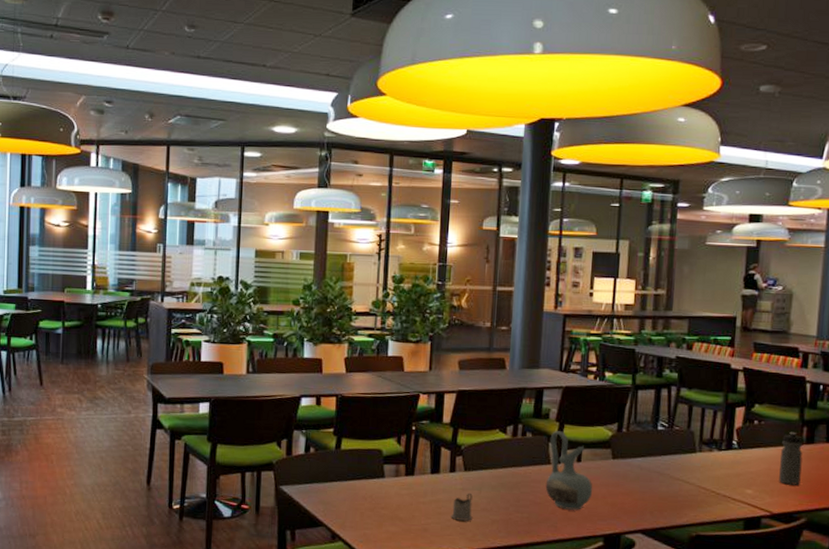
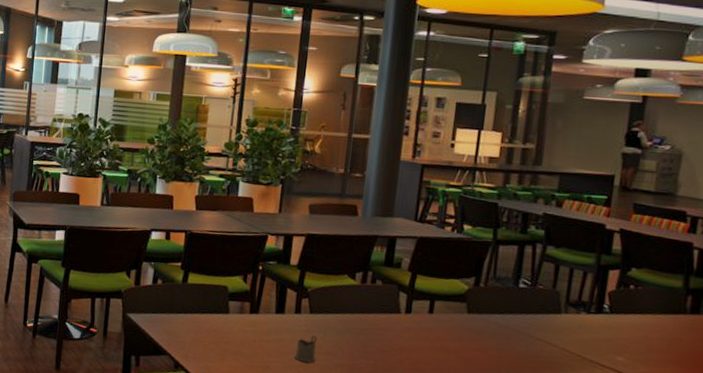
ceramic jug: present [545,431,593,510] -> none [393,280,445,362]
water bottle: present [779,431,803,485] -> none [655,299,686,357]

